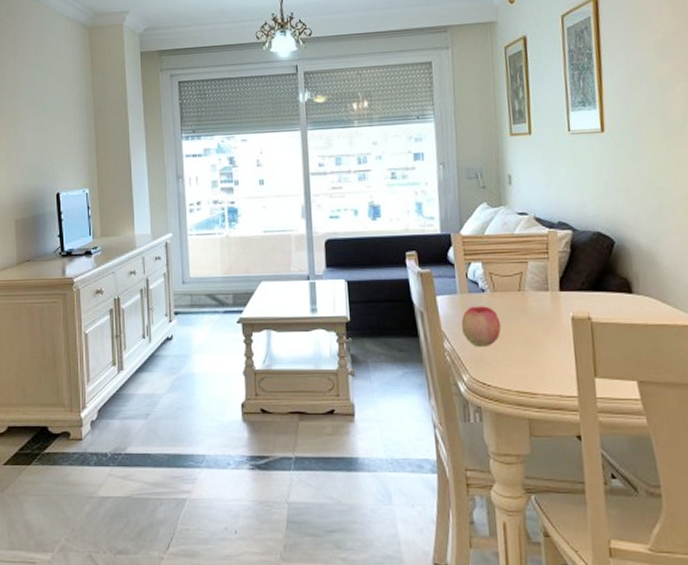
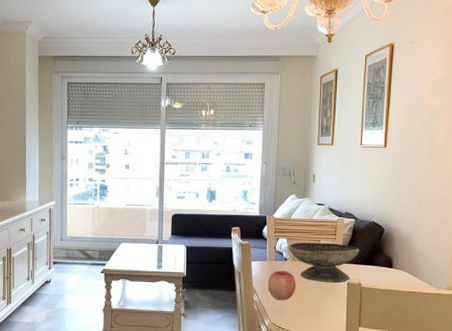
decorative bowl: none [485,264,584,318] -> present [289,242,360,283]

